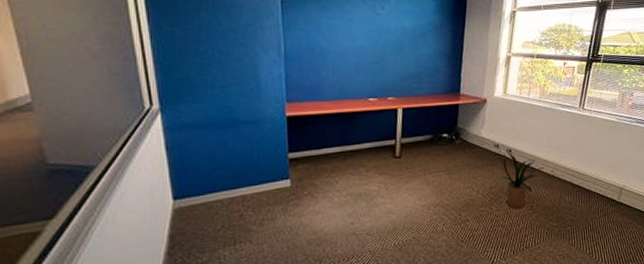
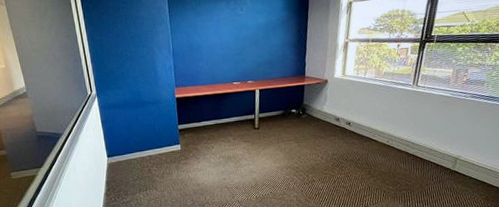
house plant: present [500,152,546,209] -> none [341,124,382,173]

